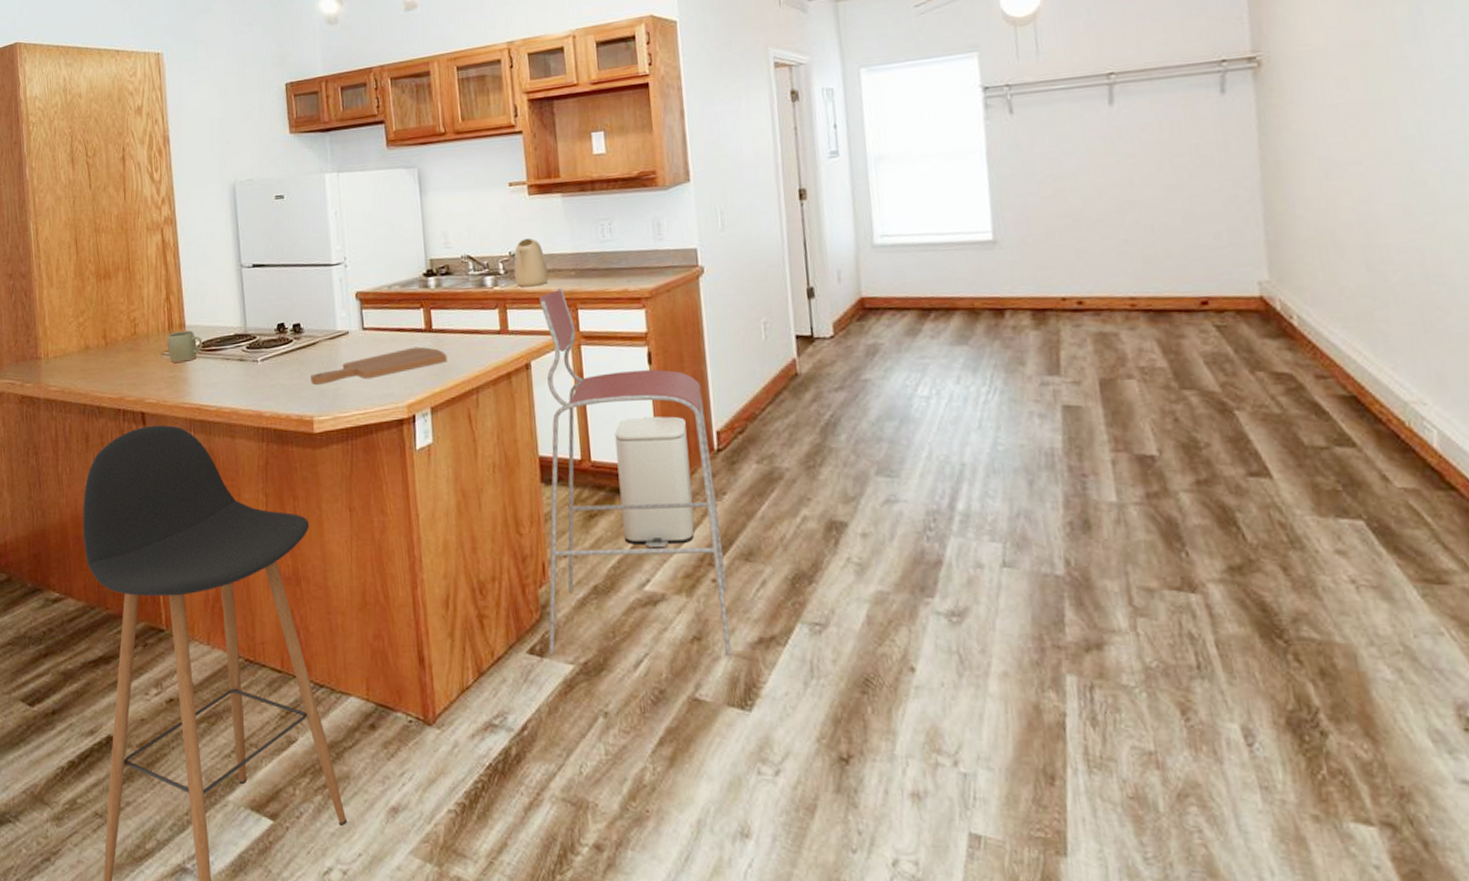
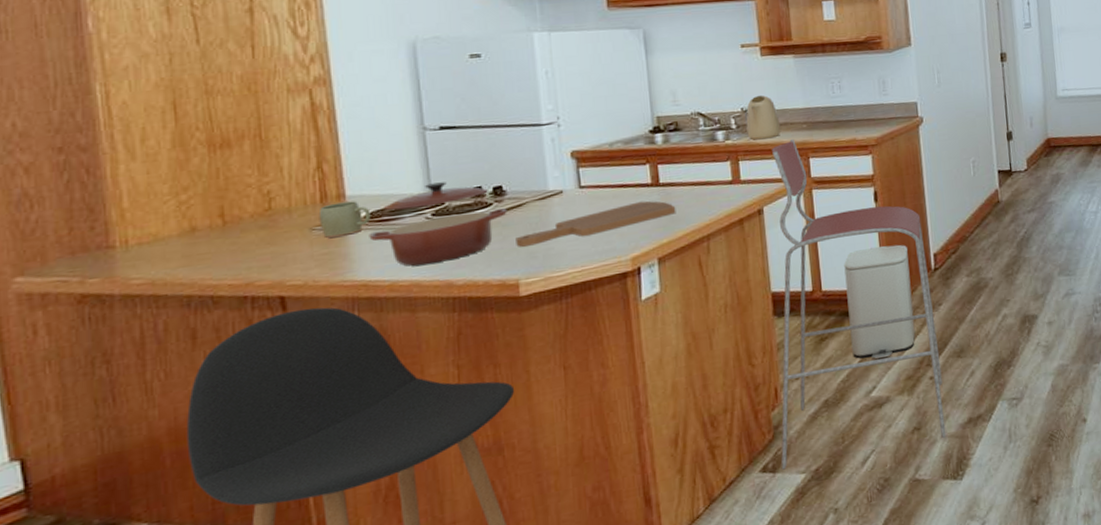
saucepan: none [201,317,304,394] -> present [369,182,507,266]

